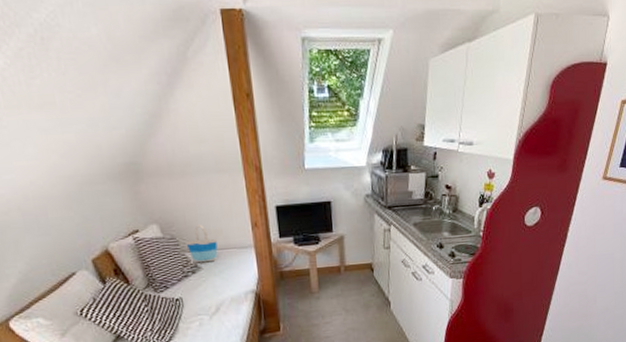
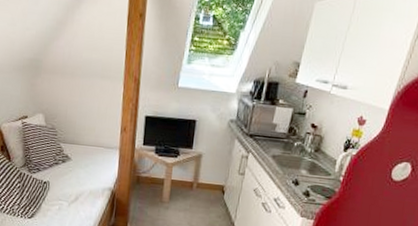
tote bag: present [186,225,218,263] -> none [63,121,89,156]

